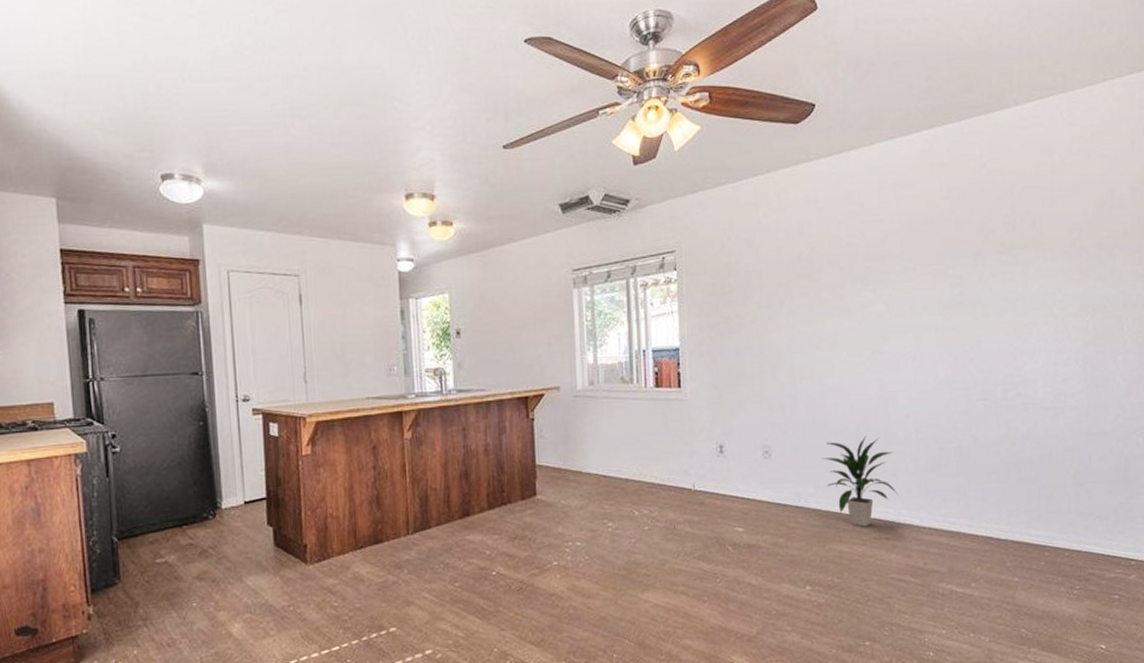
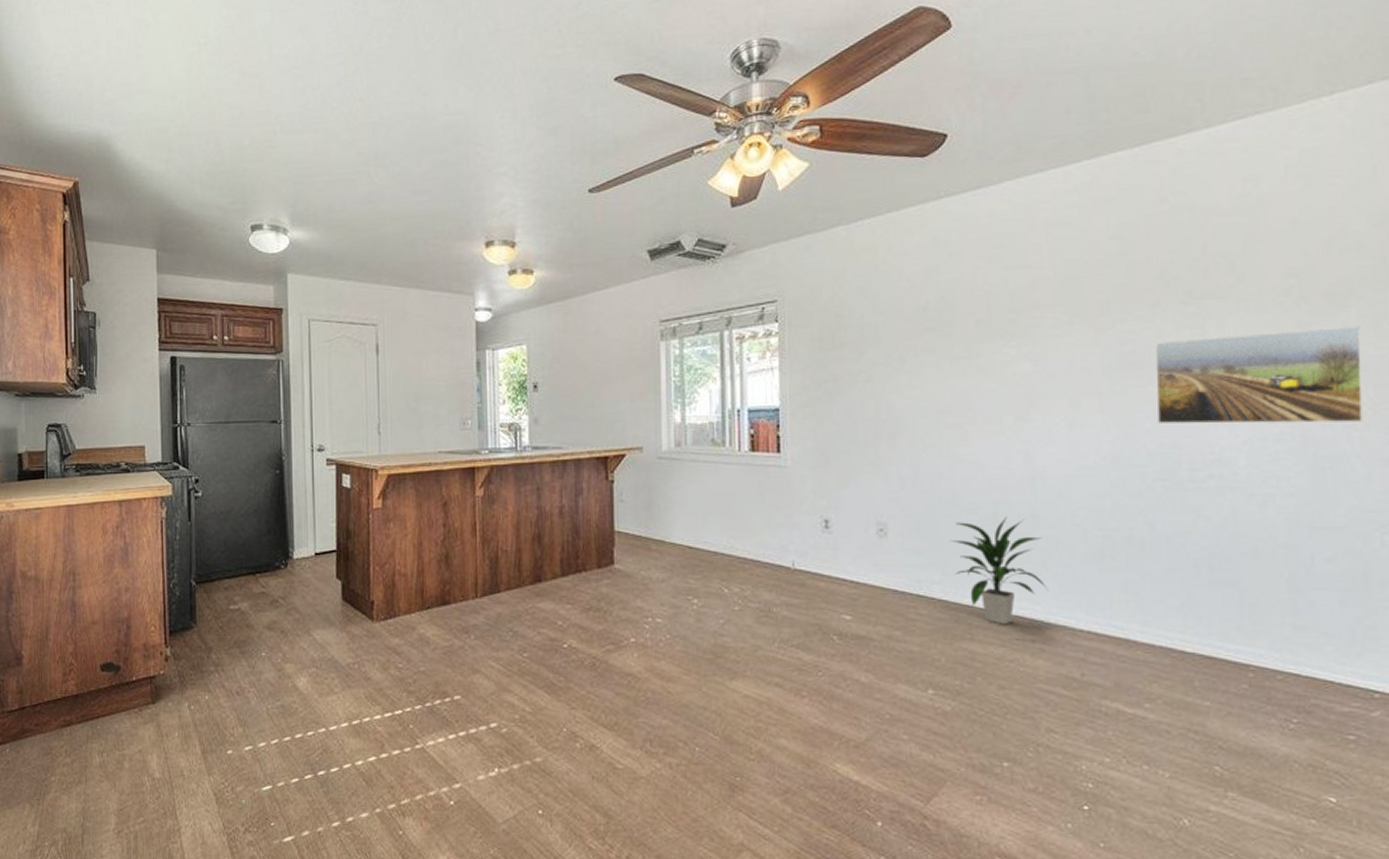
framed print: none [977,270,1125,354] -> present [1155,325,1364,425]

